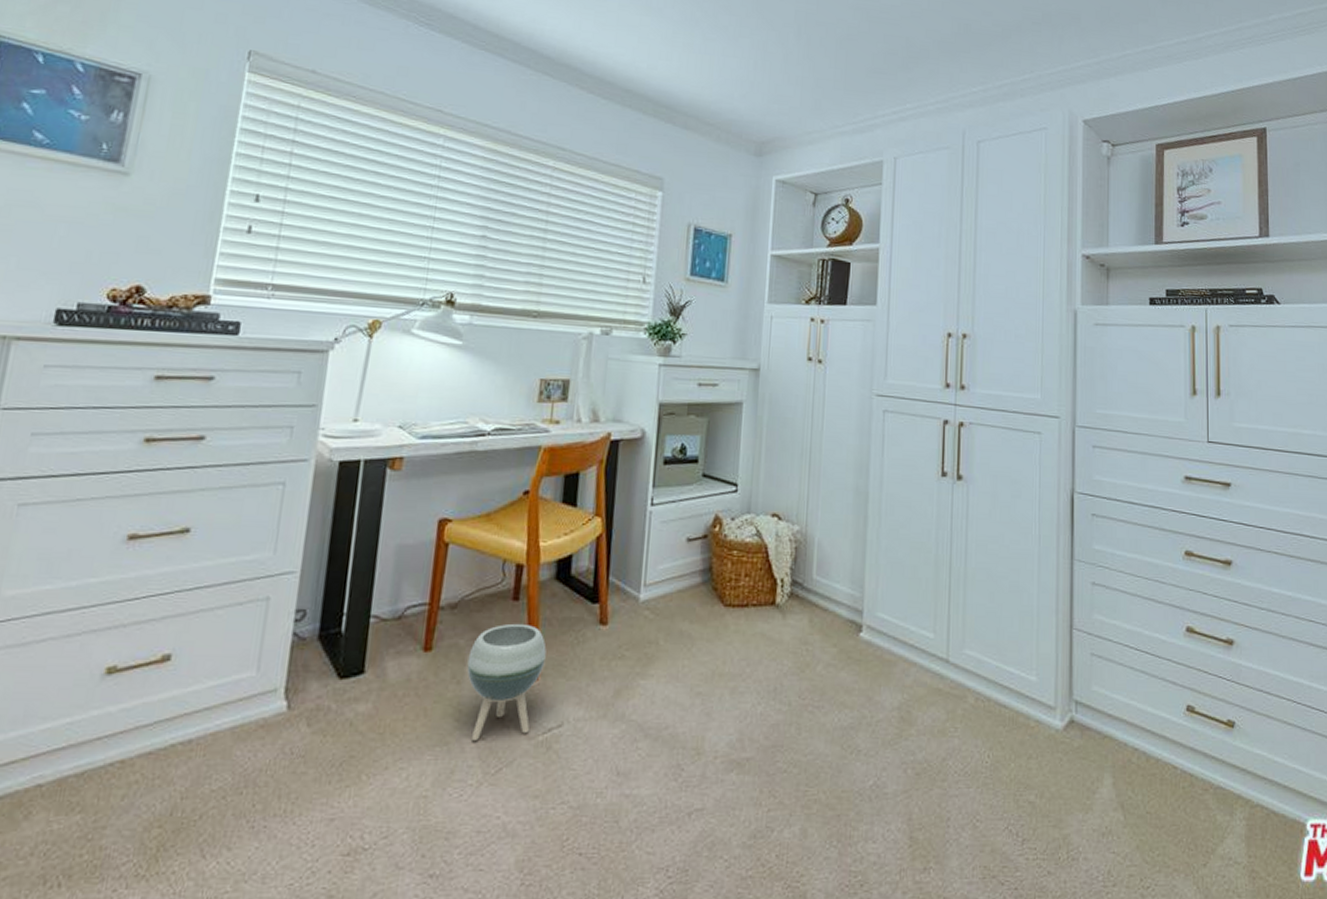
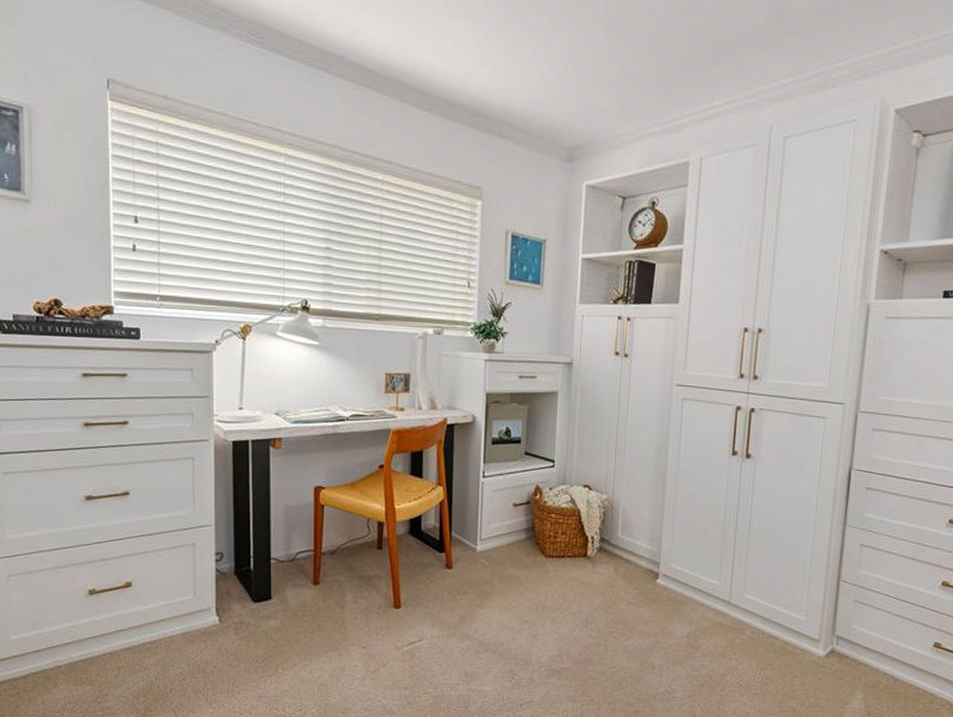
planter: present [467,623,547,742] -> none [347,566,406,649]

